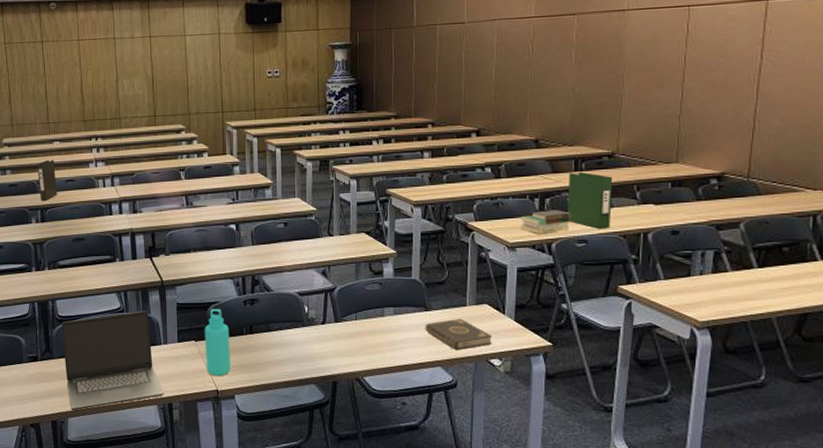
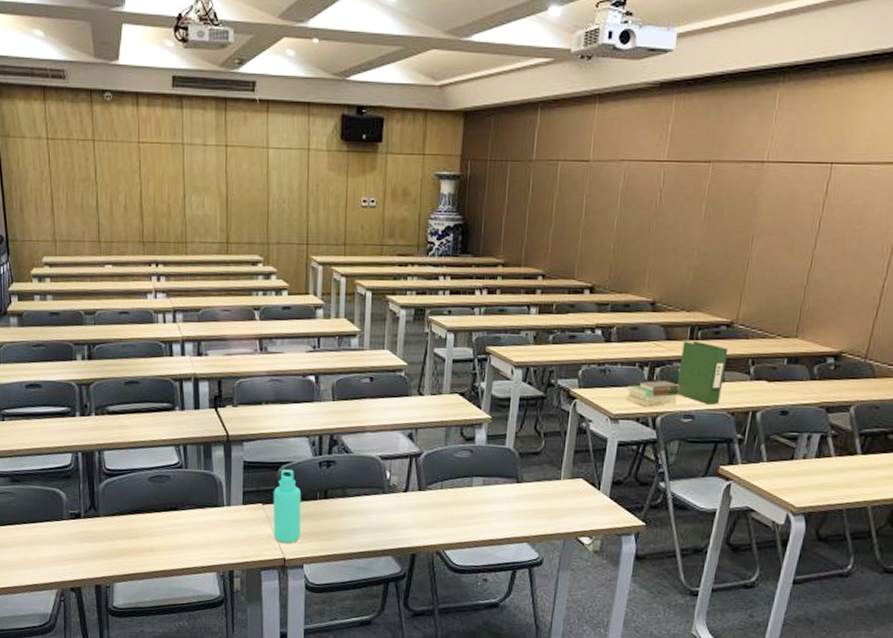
binder: present [37,159,57,201] -> none [84,285,108,335]
laptop: present [61,311,164,411] -> none [109,468,225,575]
book: present [425,318,492,351] -> none [514,492,584,527]

